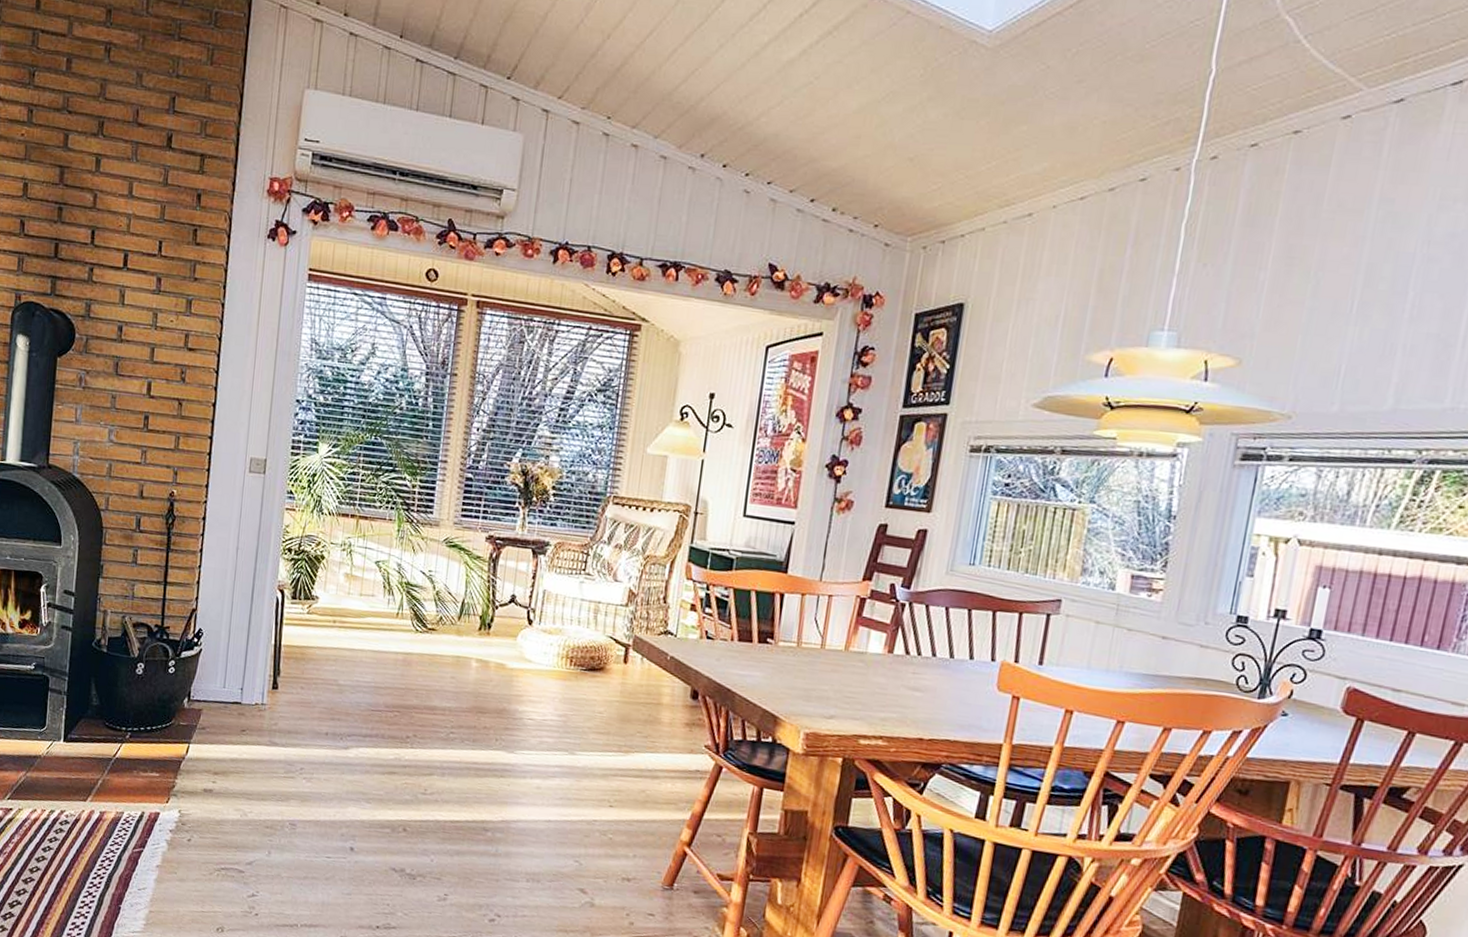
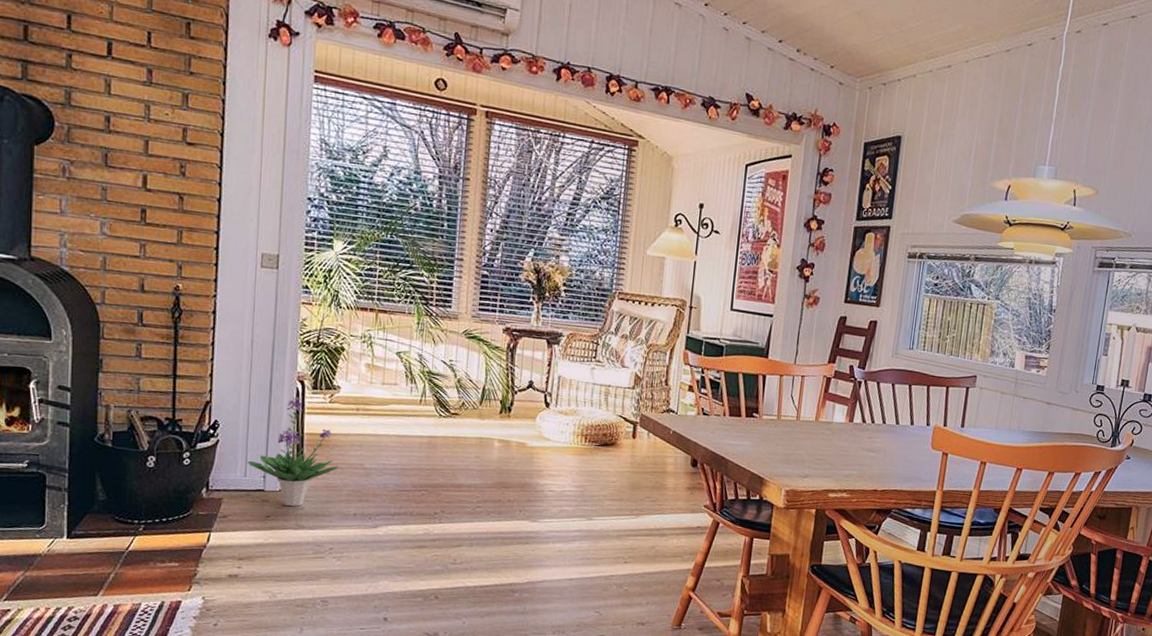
potted plant: none [227,606,313,722] -> present [247,396,339,506]

